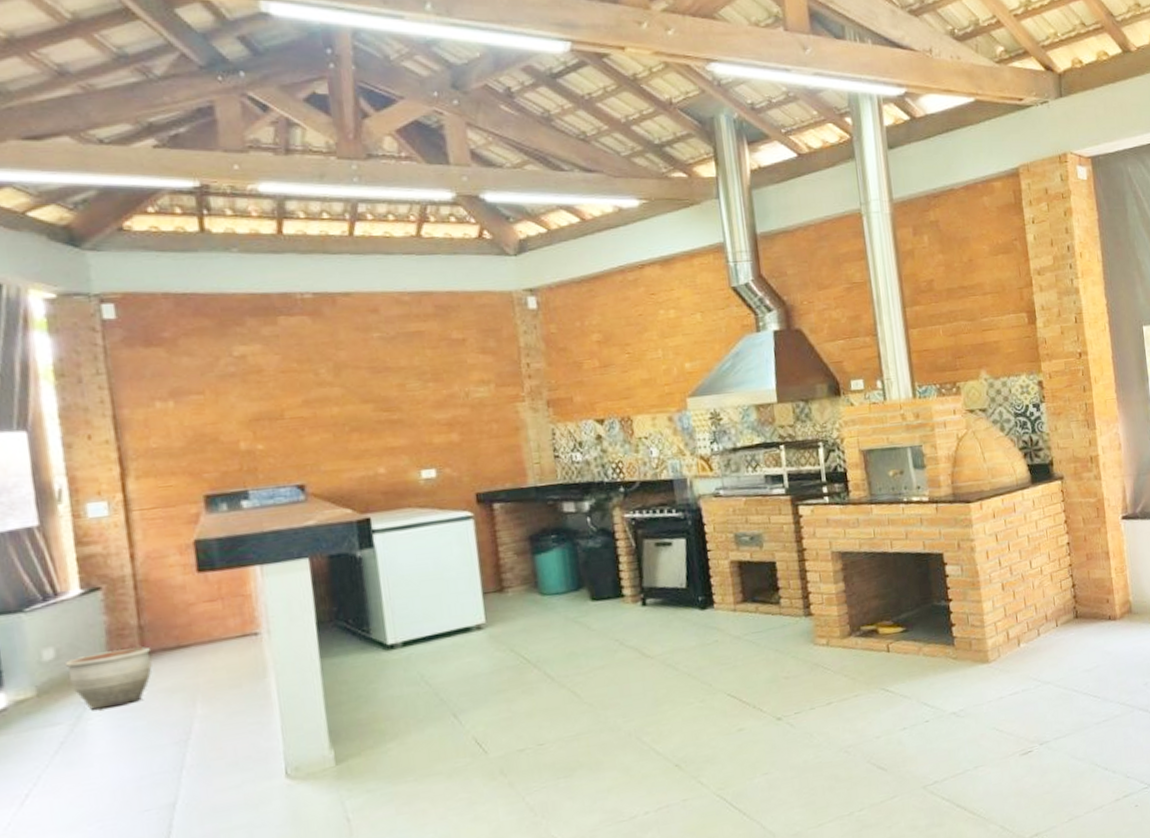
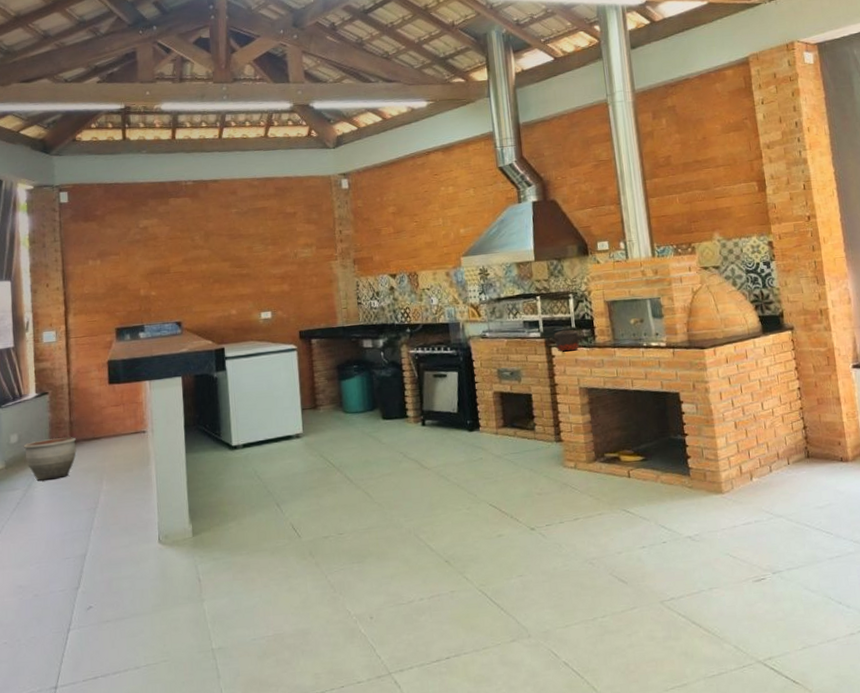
cooking pot: none [795,481,837,511] -> present [548,327,584,353]

